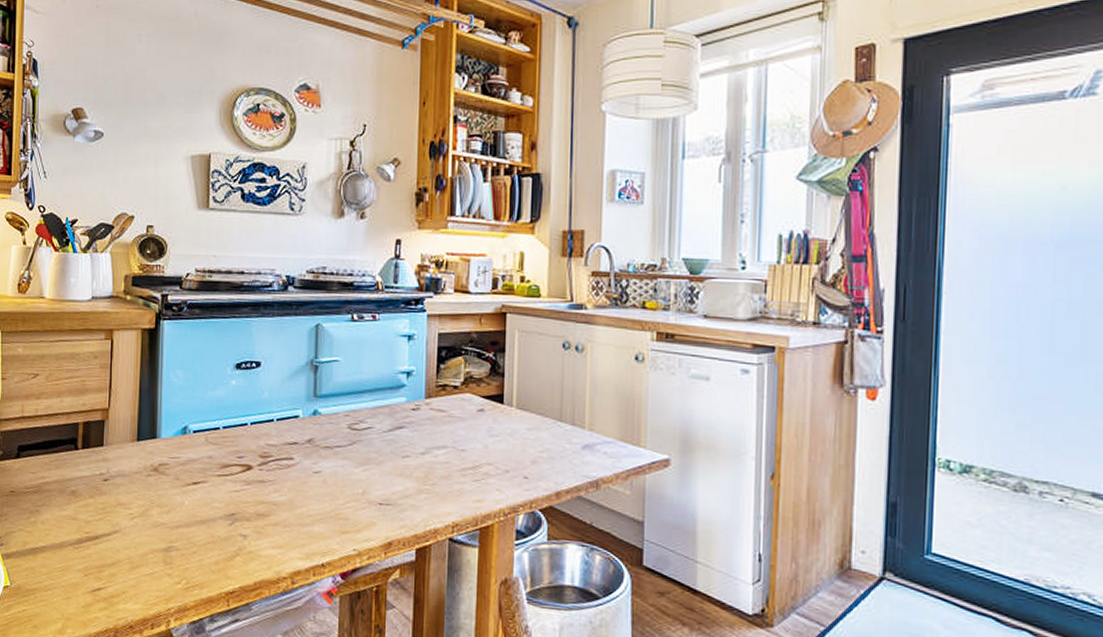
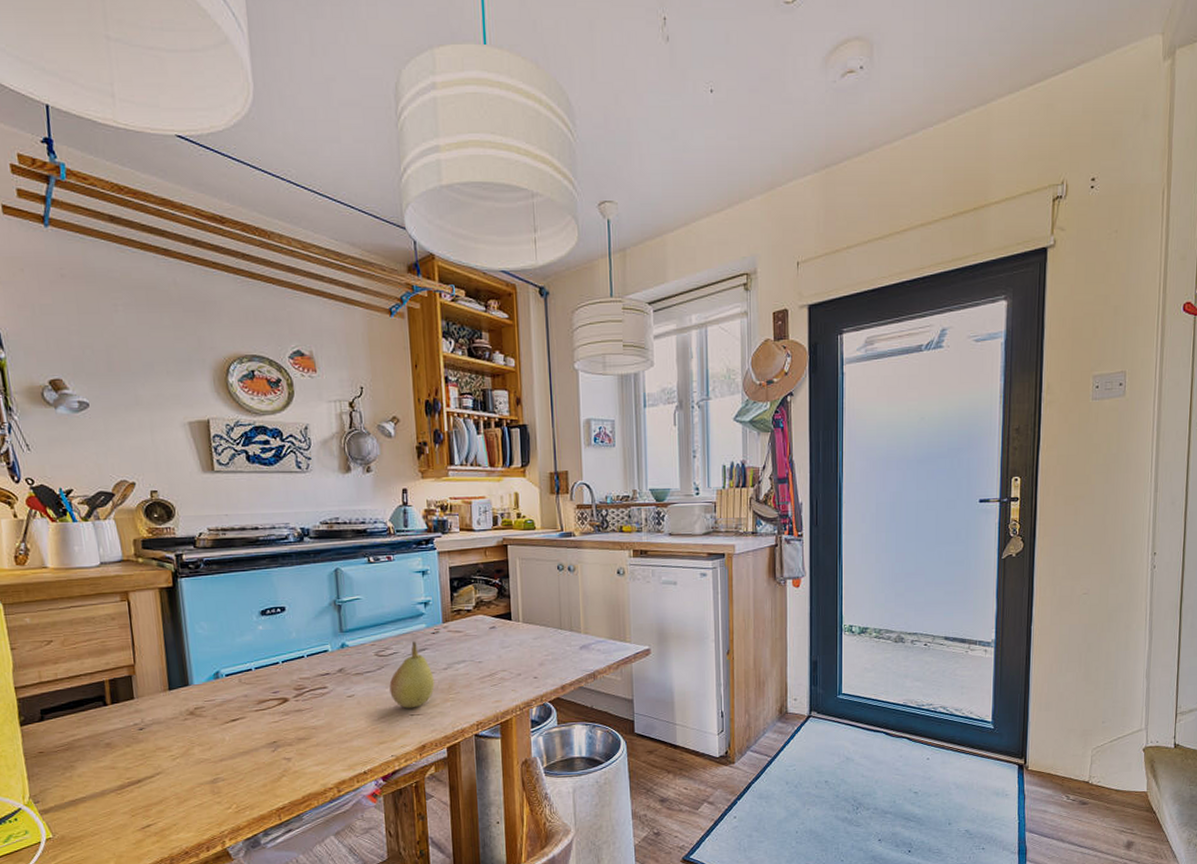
fruit: none [359,416,409,496] -> present [389,641,435,709]

